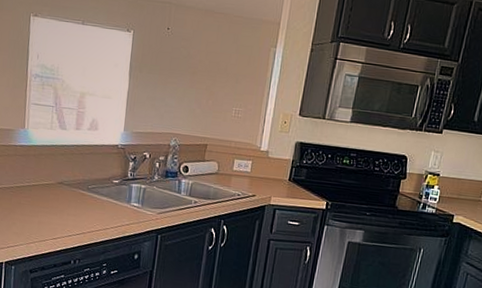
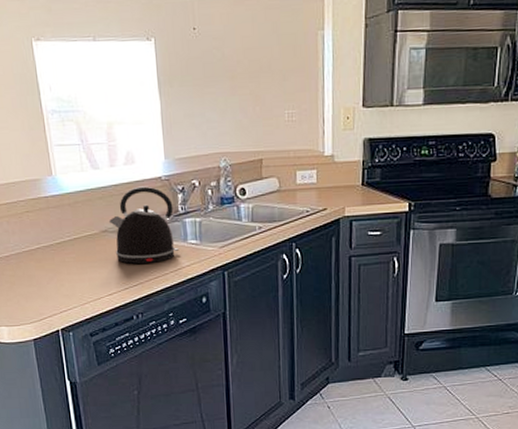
kettle: none [65,150,124,218] -> present [108,186,179,264]

